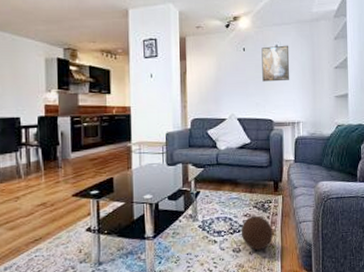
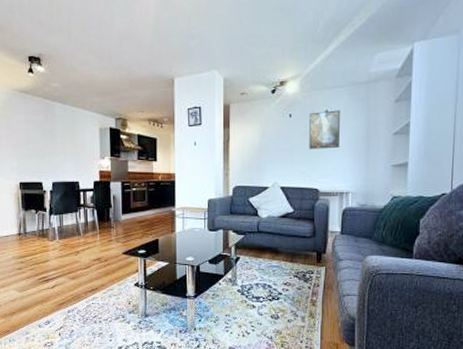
ball: present [241,215,273,251] -> none [280,285,313,319]

